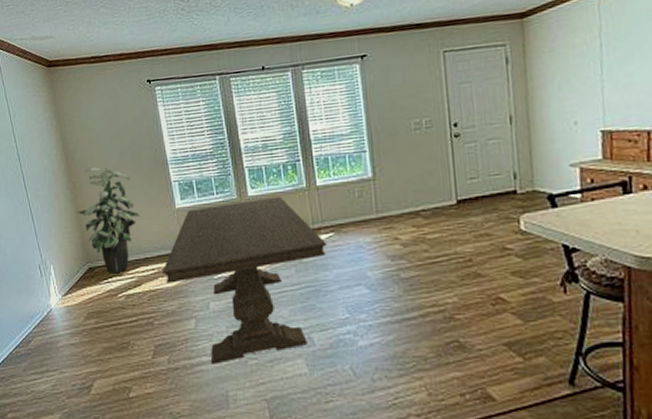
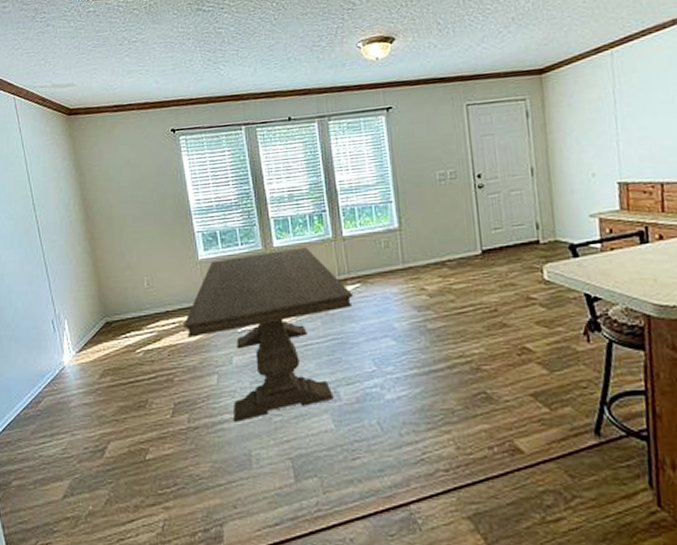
indoor plant: present [77,167,140,273] -> none [94,217,161,327]

